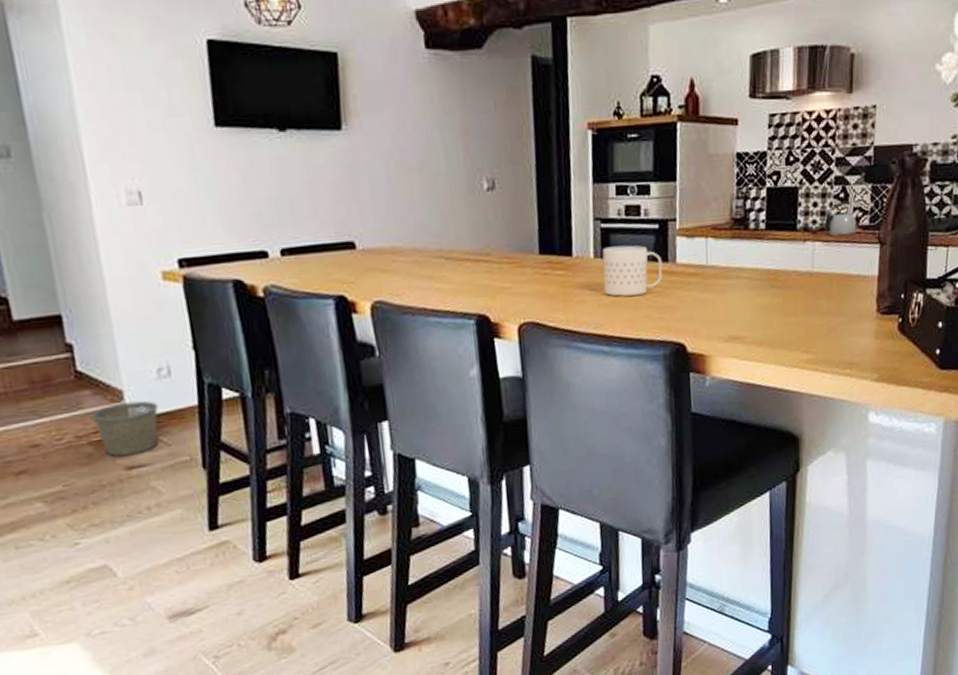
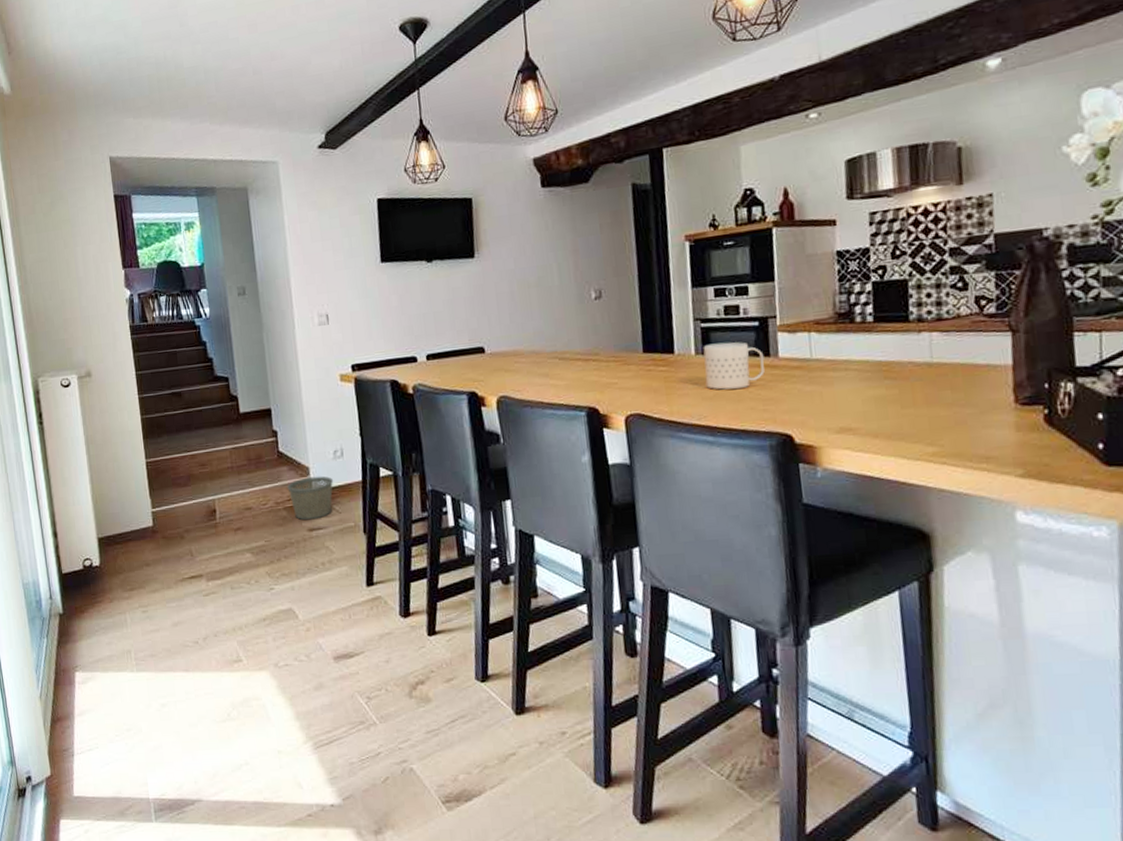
kettle: present [824,200,860,236] -> none [941,289,984,326]

